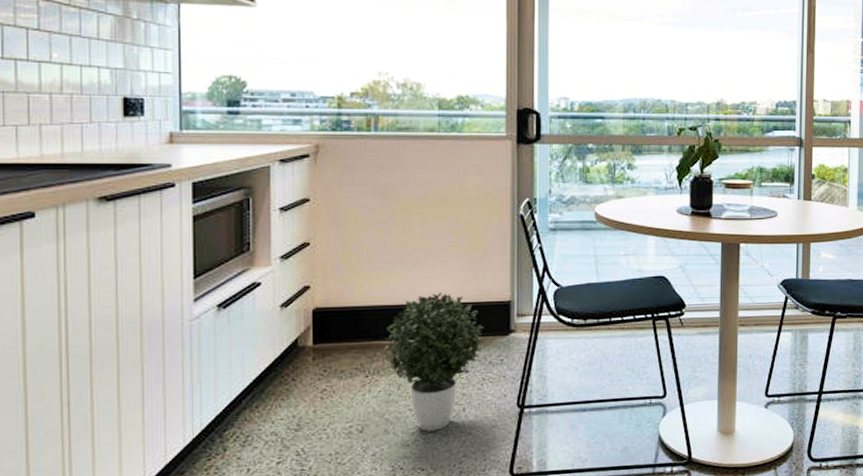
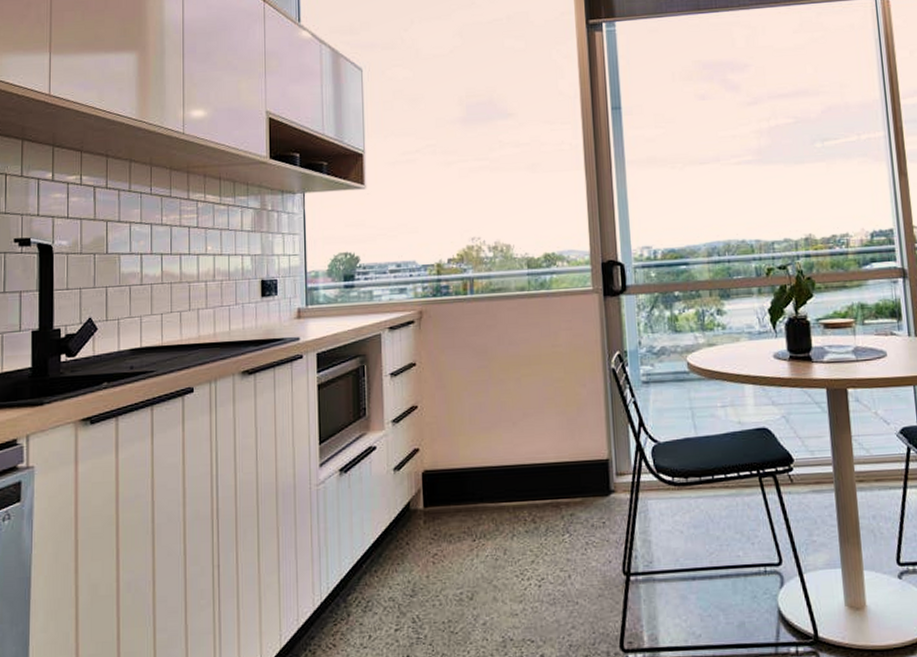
potted plant: present [381,293,484,432] -> none [487,452,584,600]

